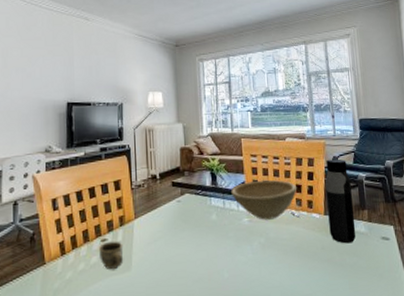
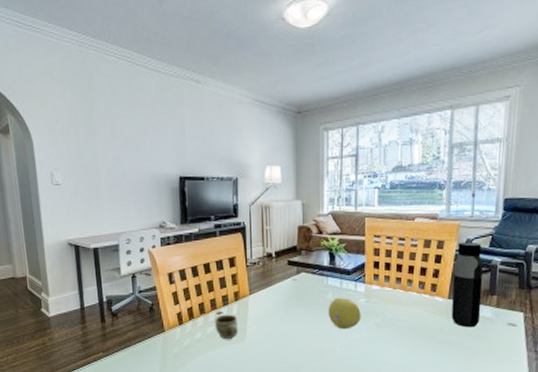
fruit: none [213,218,245,252] -> present [328,297,361,330]
bowl: present [231,179,301,220] -> none [350,261,422,301]

